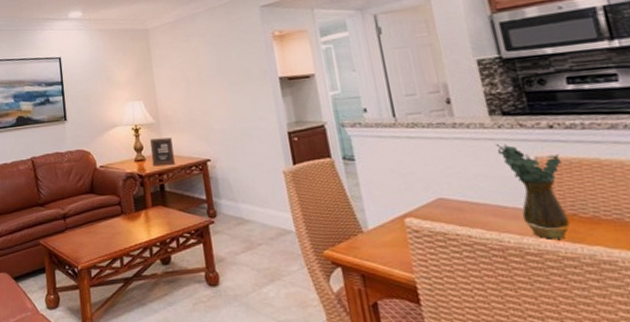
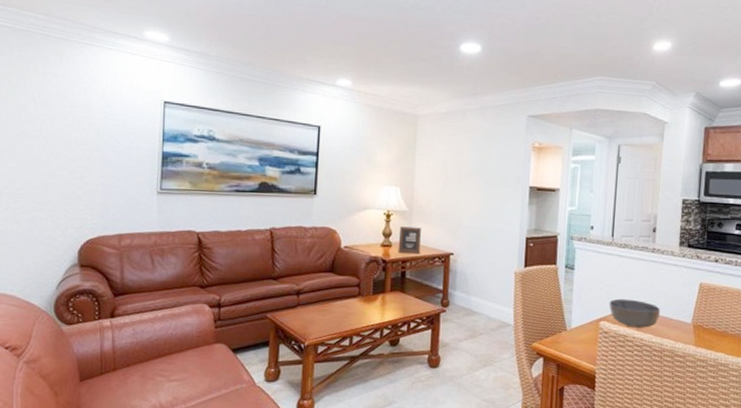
bowl: none [410,187,488,223] -> present [609,298,661,328]
vase: present [495,144,571,239] -> none [677,270,716,346]

